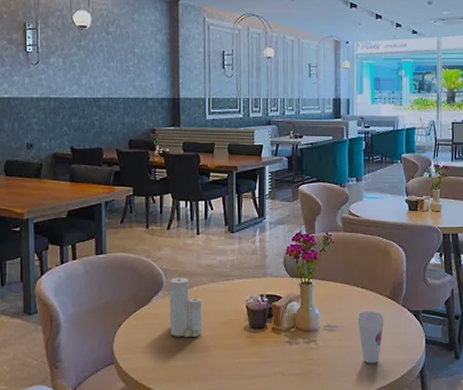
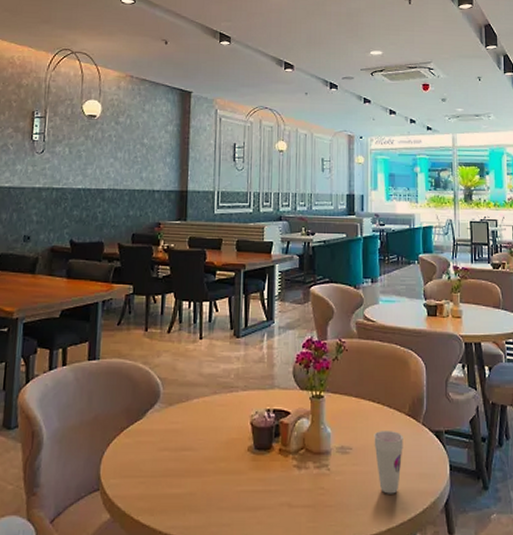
candle: present [169,275,203,337] -> none [165,385,202,459]

